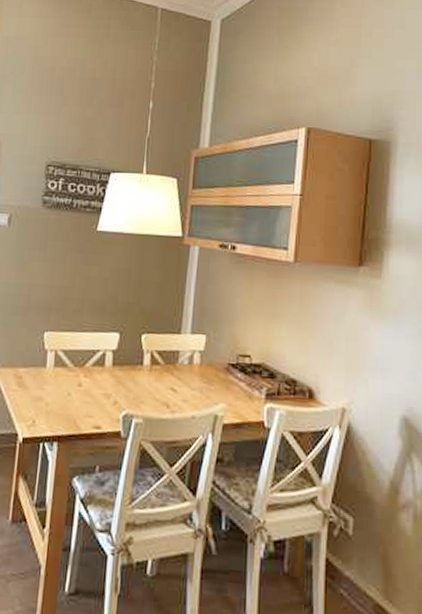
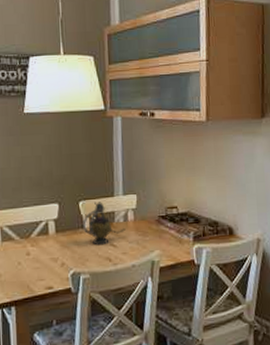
teapot: none [141,337,189,388] -> present [81,202,125,245]

